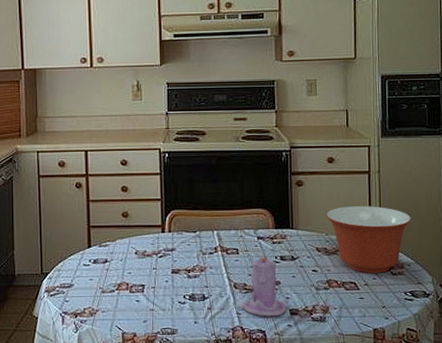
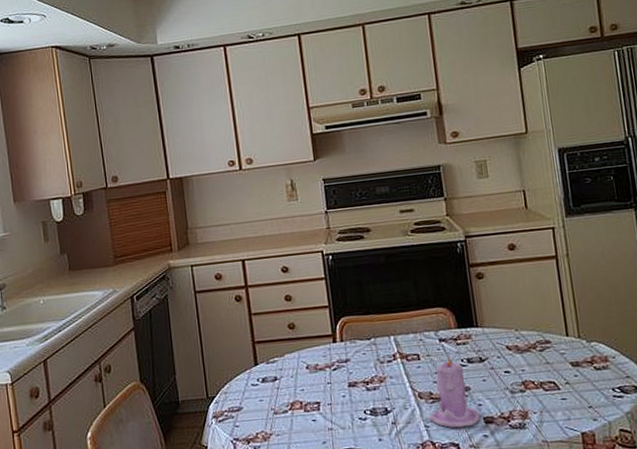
mixing bowl: present [325,206,411,273] -> none [512,294,611,370]

